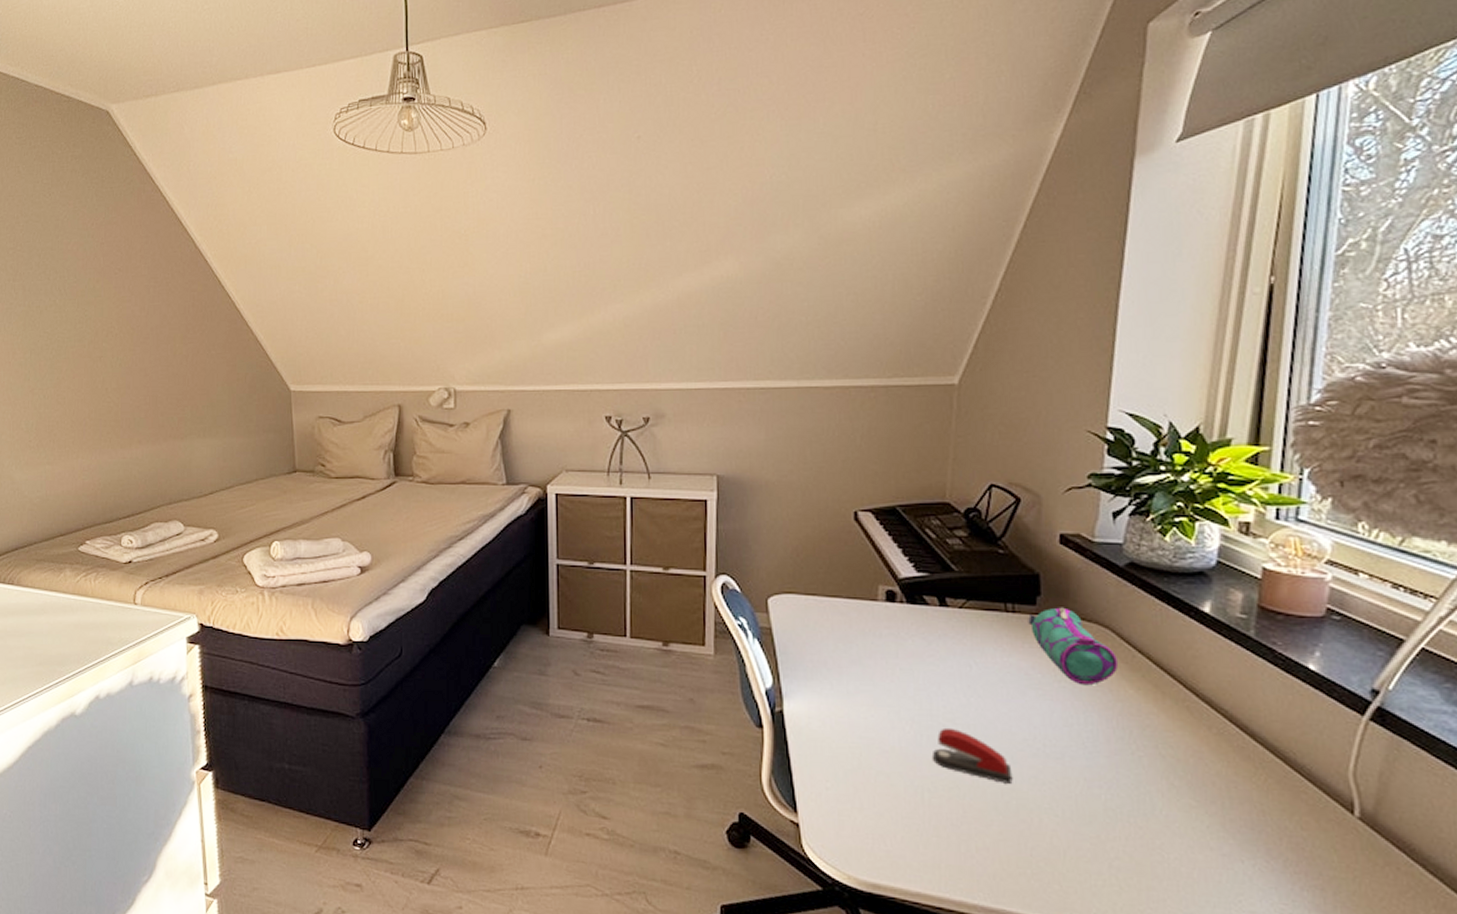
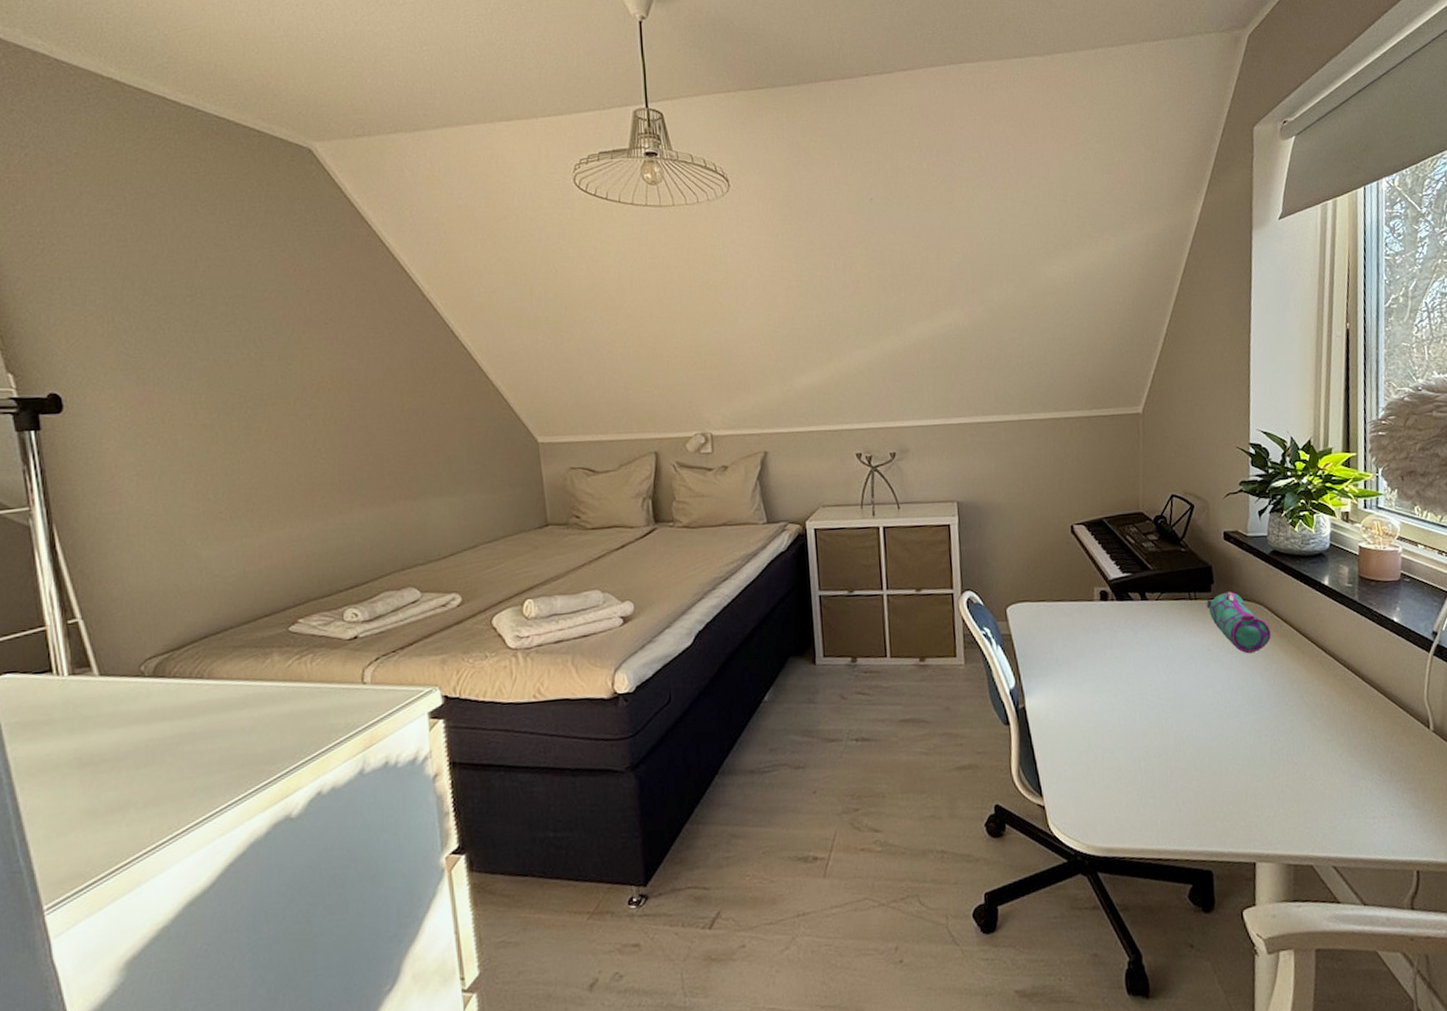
stapler: present [933,727,1013,785] -> none [1145,702,1205,744]

